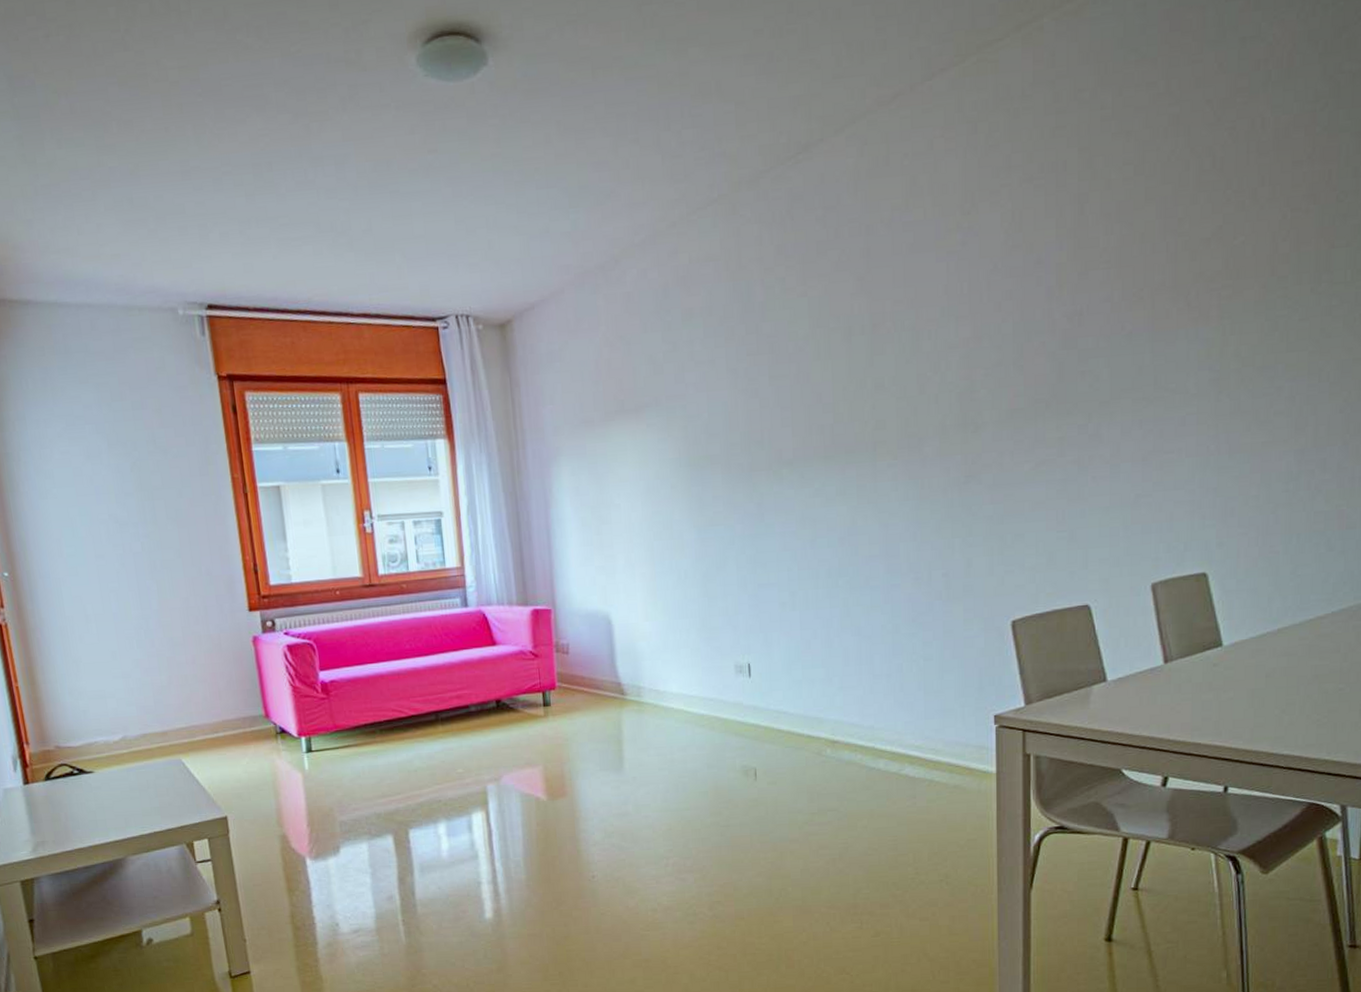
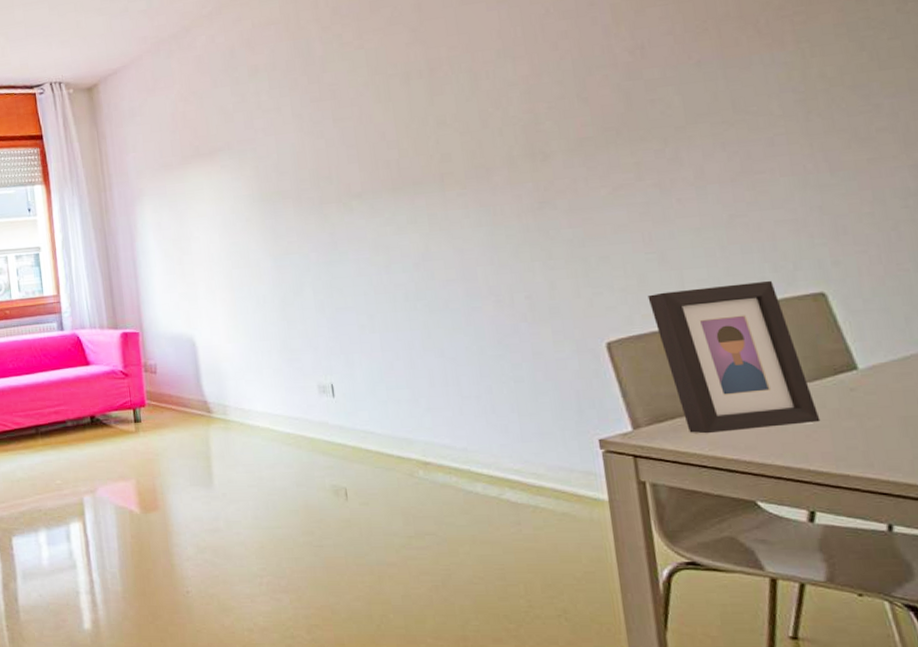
picture frame: none [1054,560,1185,708] -> present [647,280,821,434]

